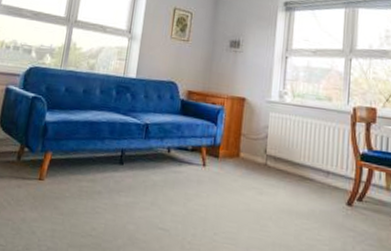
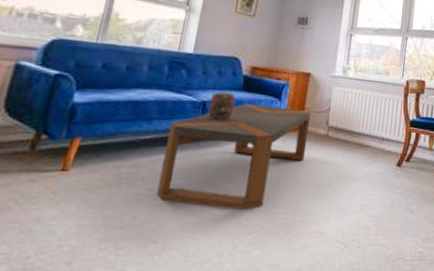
coffee table: none [111,127,248,235] -> present [157,104,312,210]
decorative container: none [151,115,175,144] -> present [208,92,236,121]

